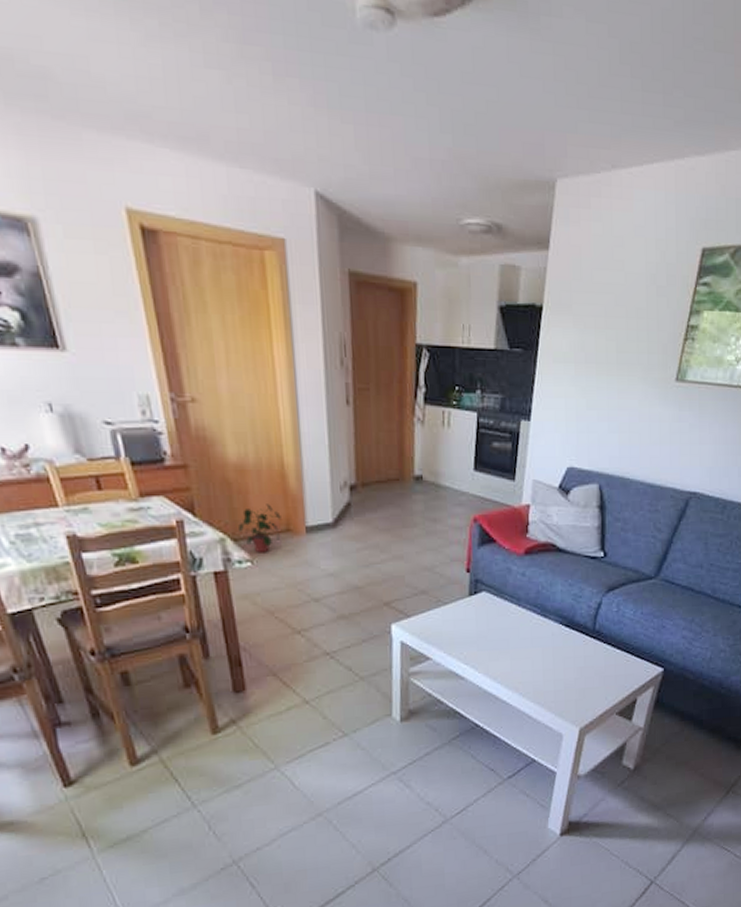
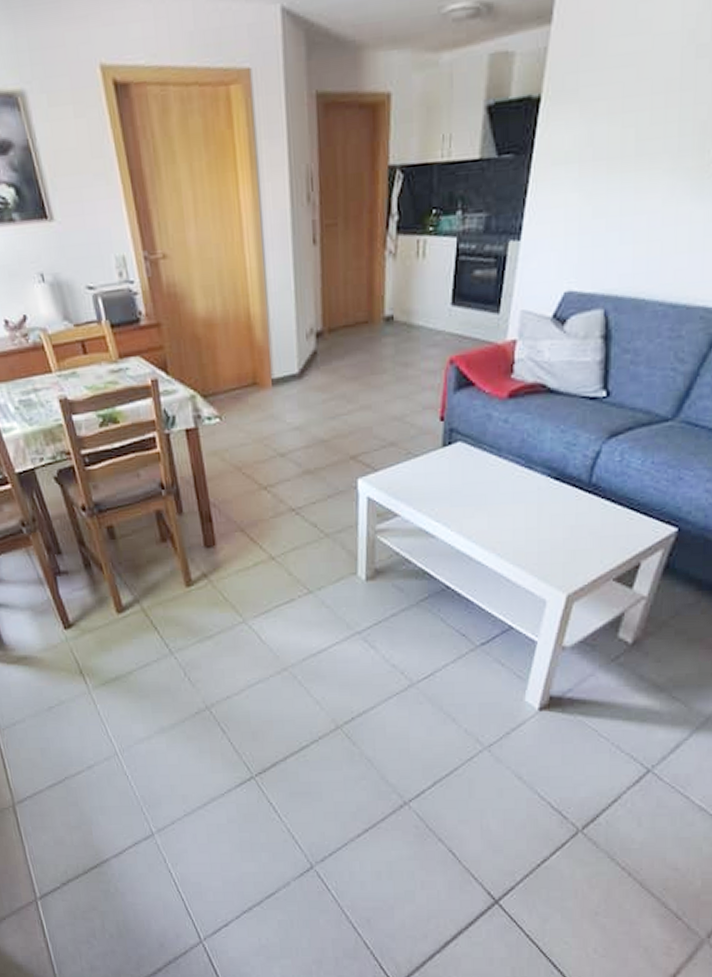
potted plant: present [239,504,281,553] -> none [208,357,248,409]

